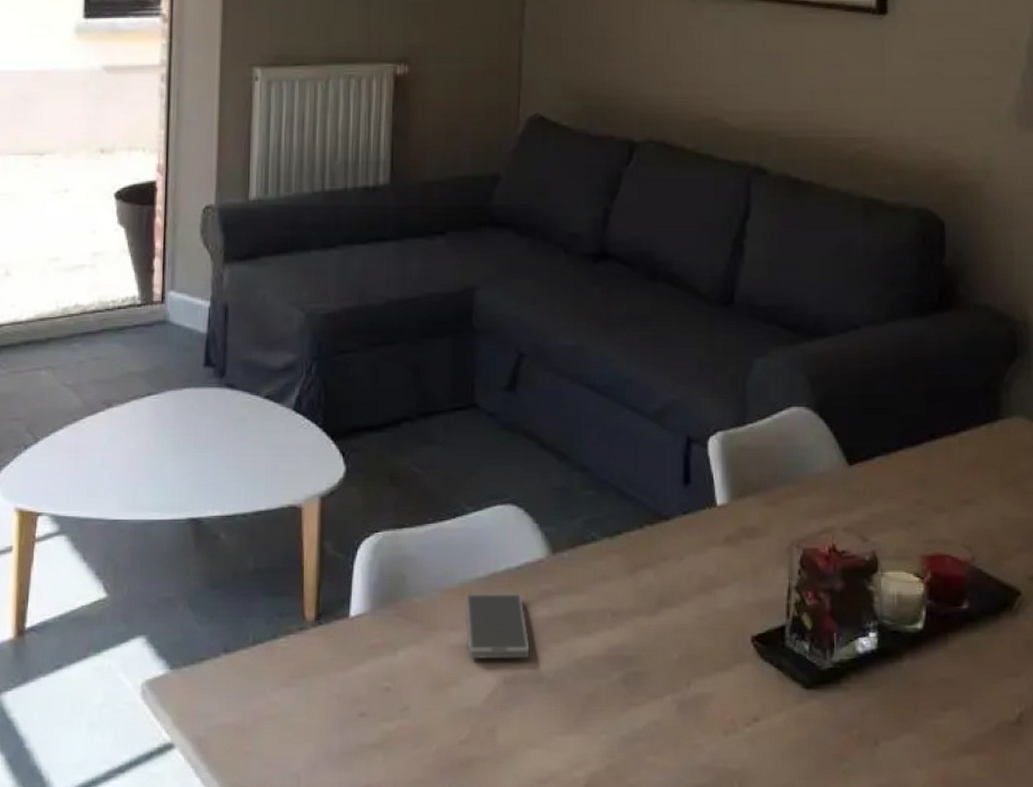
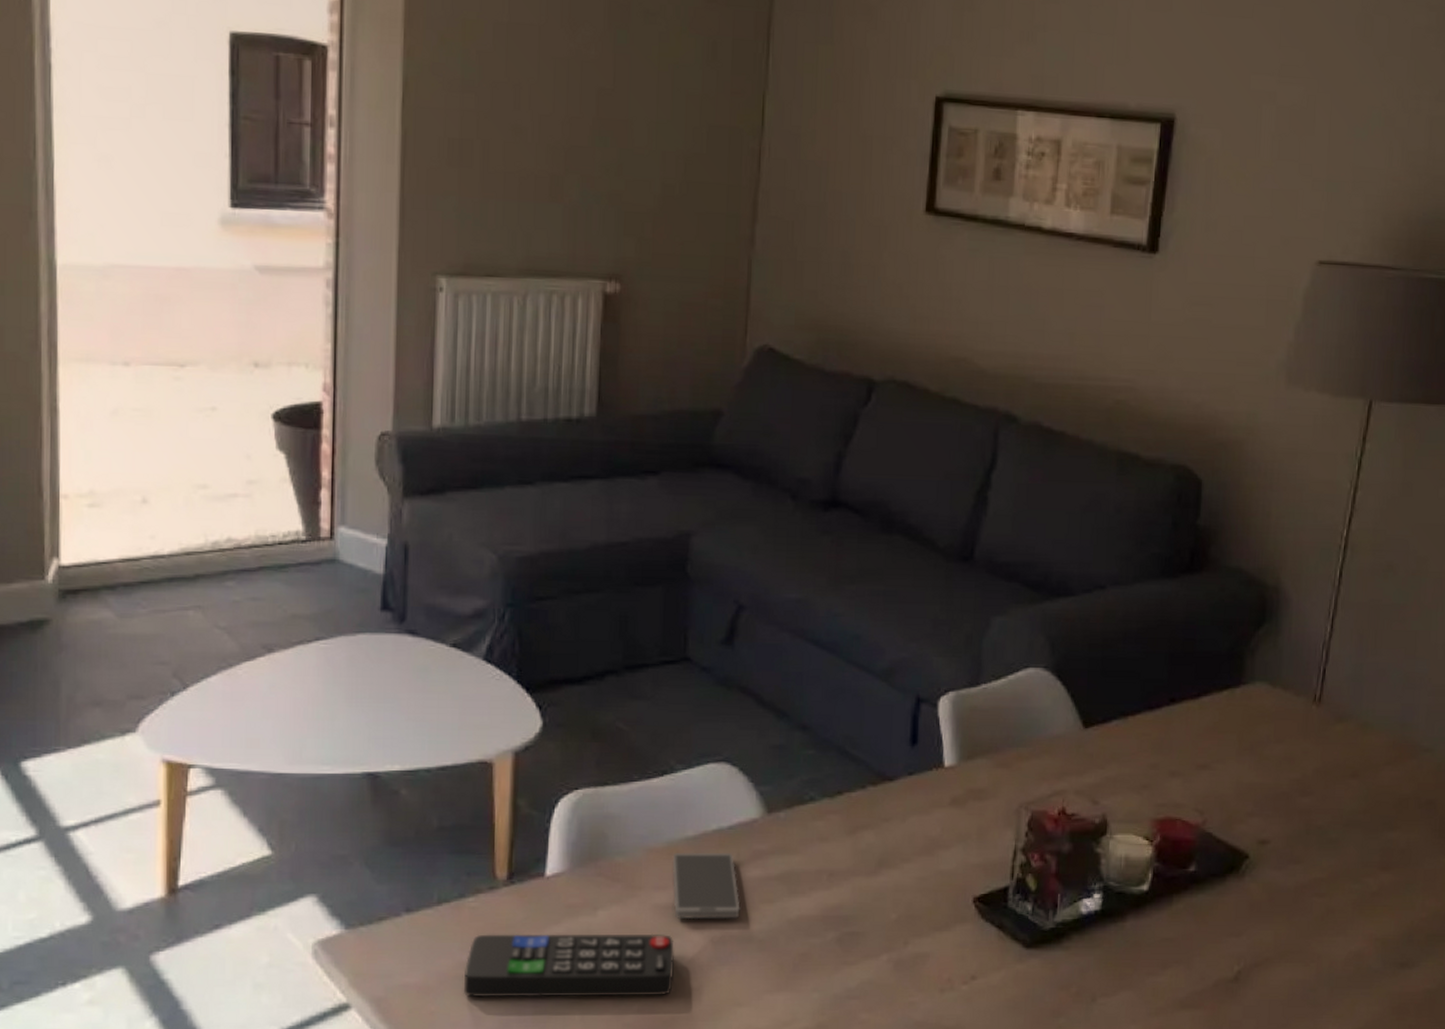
remote control: none [276,674,470,738] -> present [464,933,675,998]

